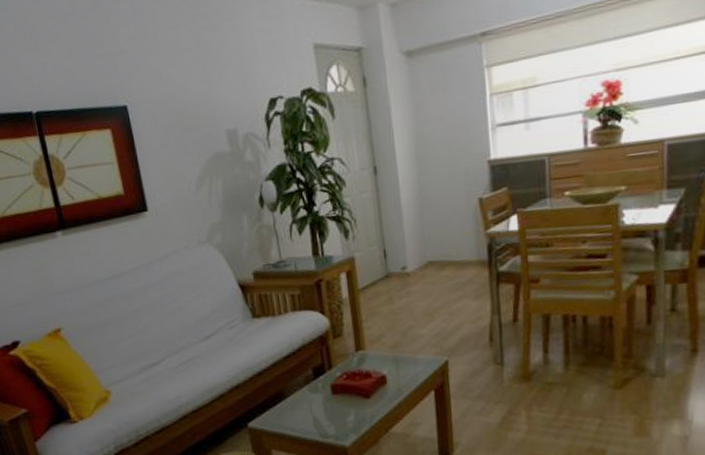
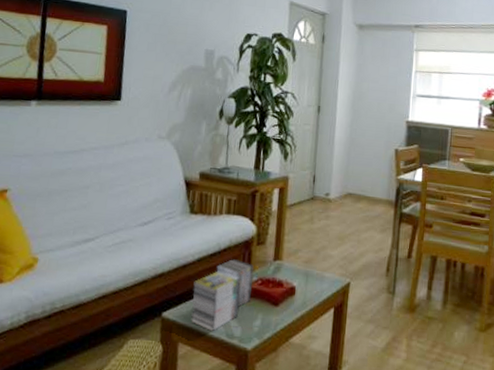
magazine: none [273,357,340,434] -> present [191,259,254,331]

